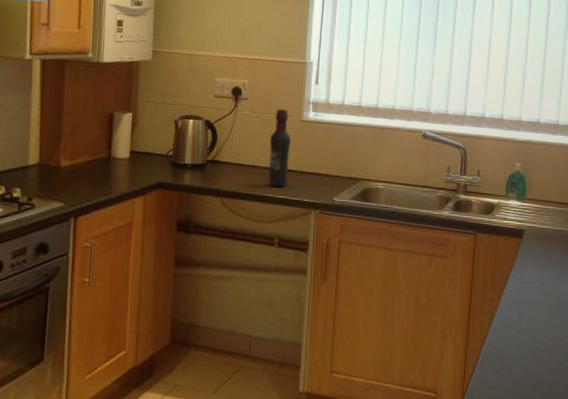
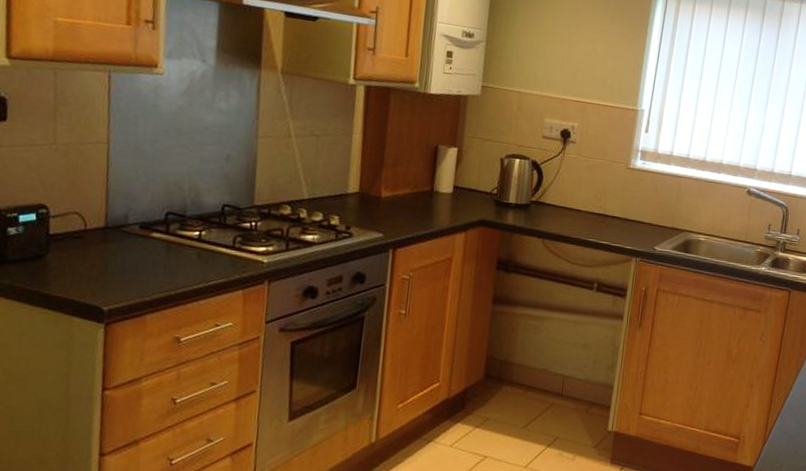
wine bottle: present [269,109,291,188] -> none [591,154,617,233]

